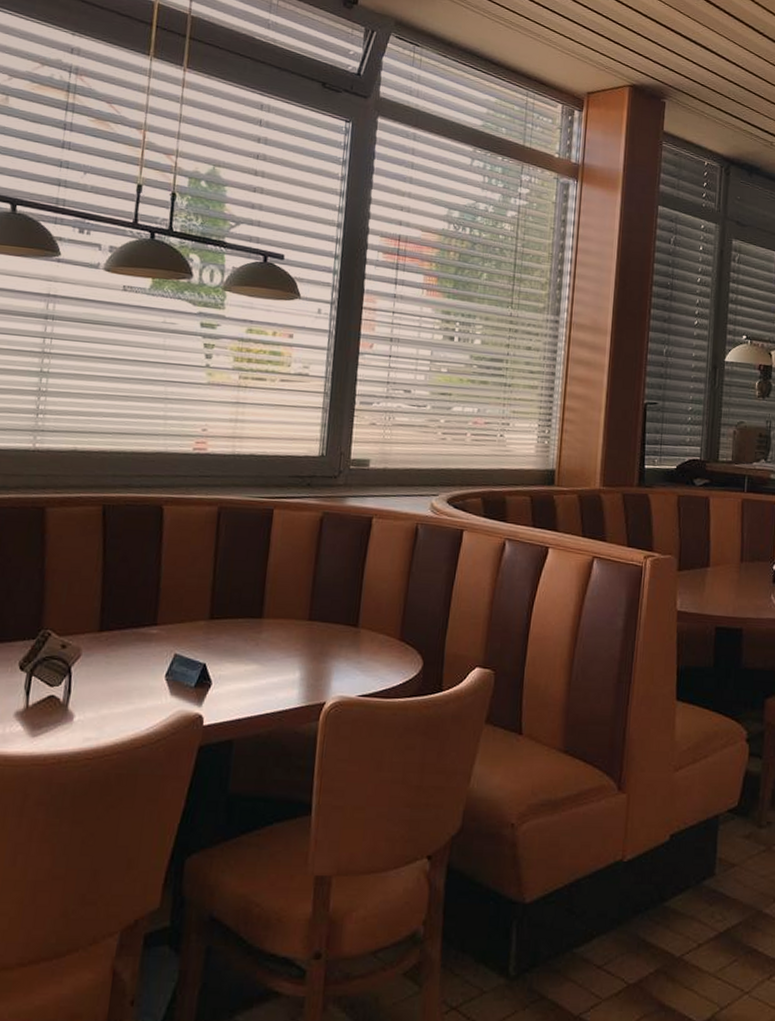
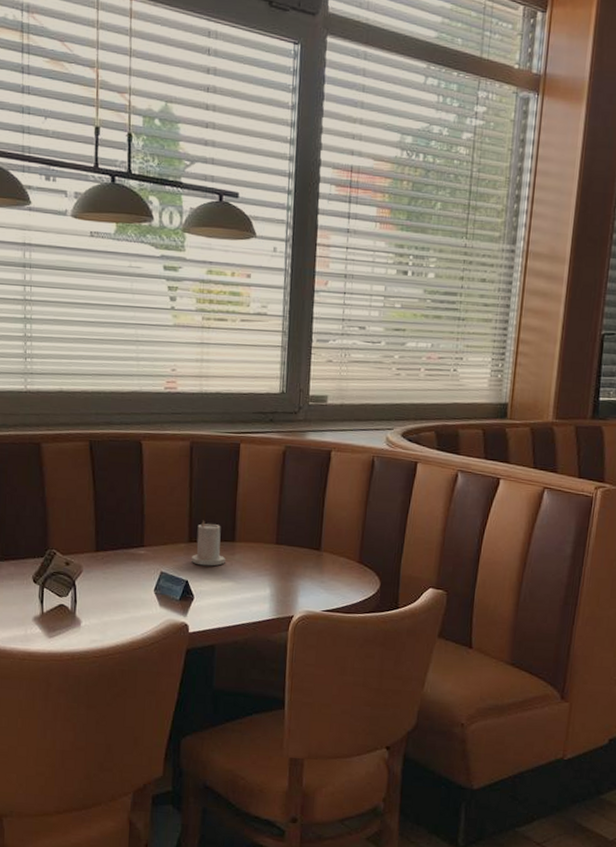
candle: none [211,594,251,647] -> present [192,520,226,566]

